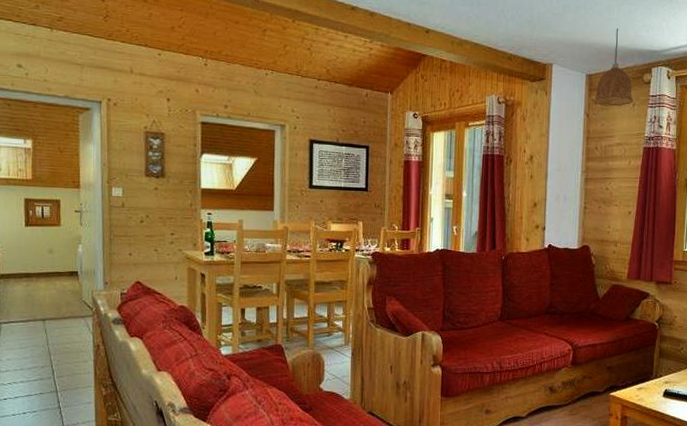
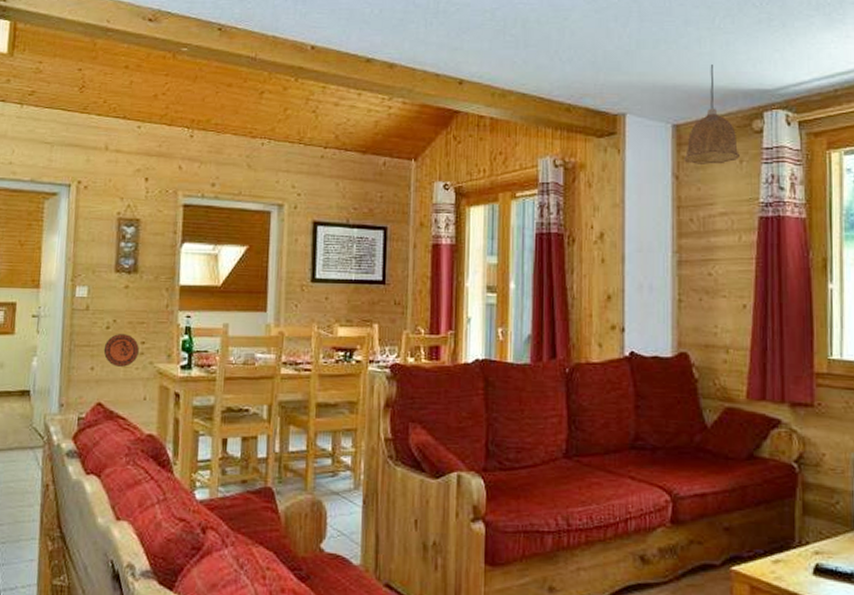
decorative plate: none [139,227,169,253] -> present [103,334,139,367]

